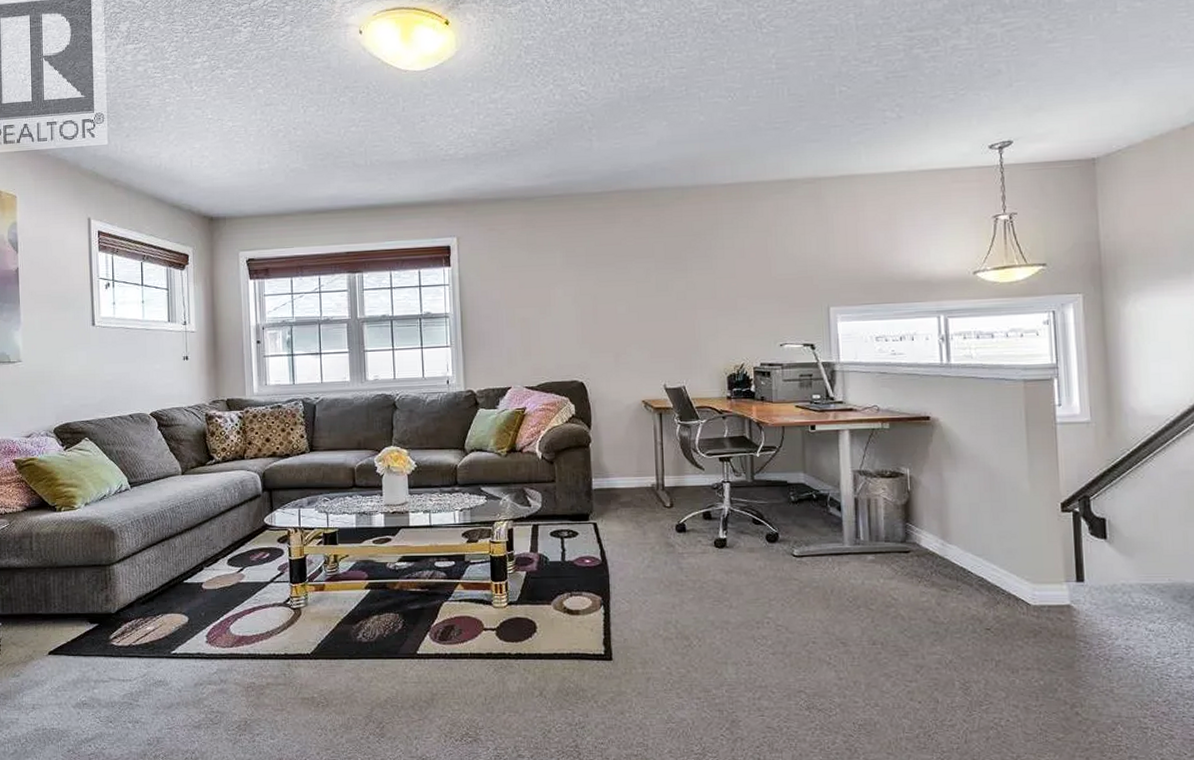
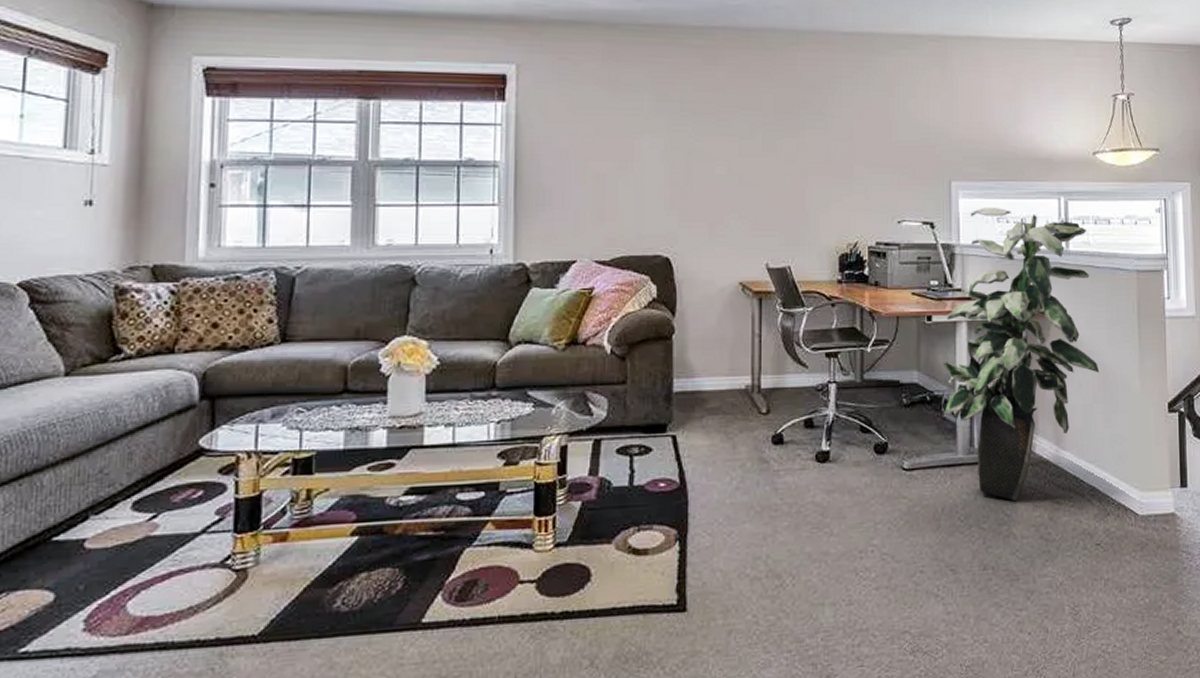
indoor plant: none [827,328,986,588] -> present [942,208,1100,502]

